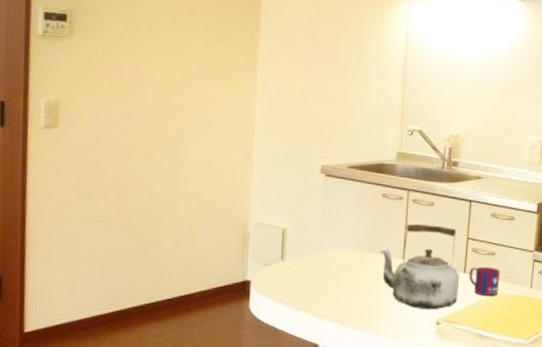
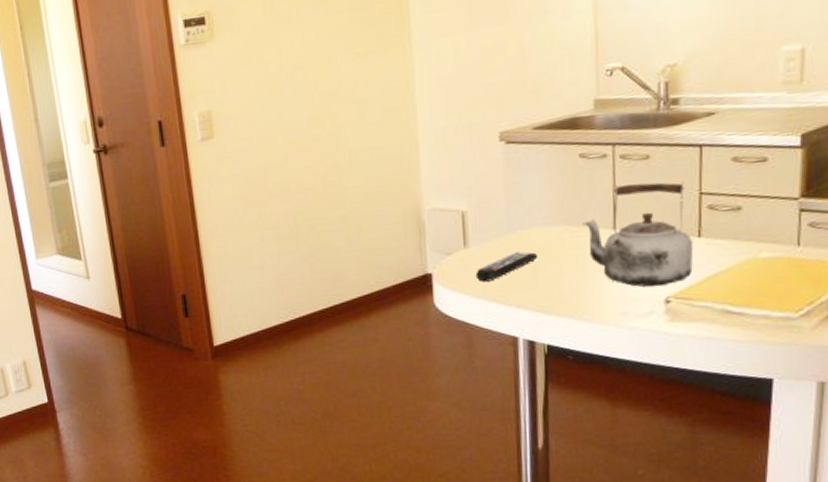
remote control: none [288,269,342,293] -> present [475,251,538,282]
mug: present [469,266,500,297] -> none [705,225,751,263]

